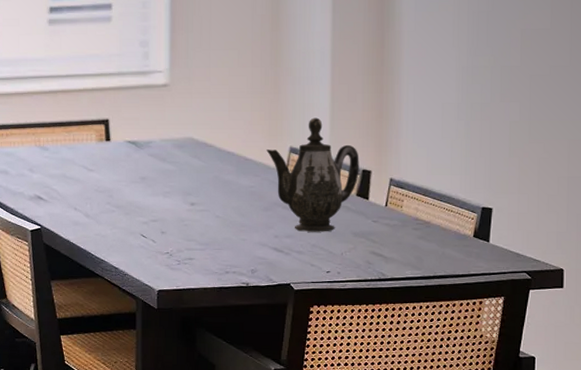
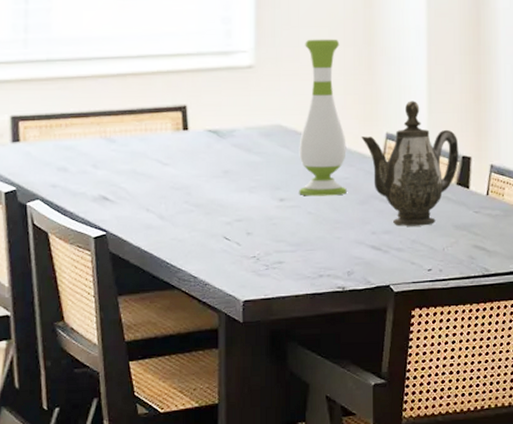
vase: none [208,60,252,202] -> present [299,39,347,196]

